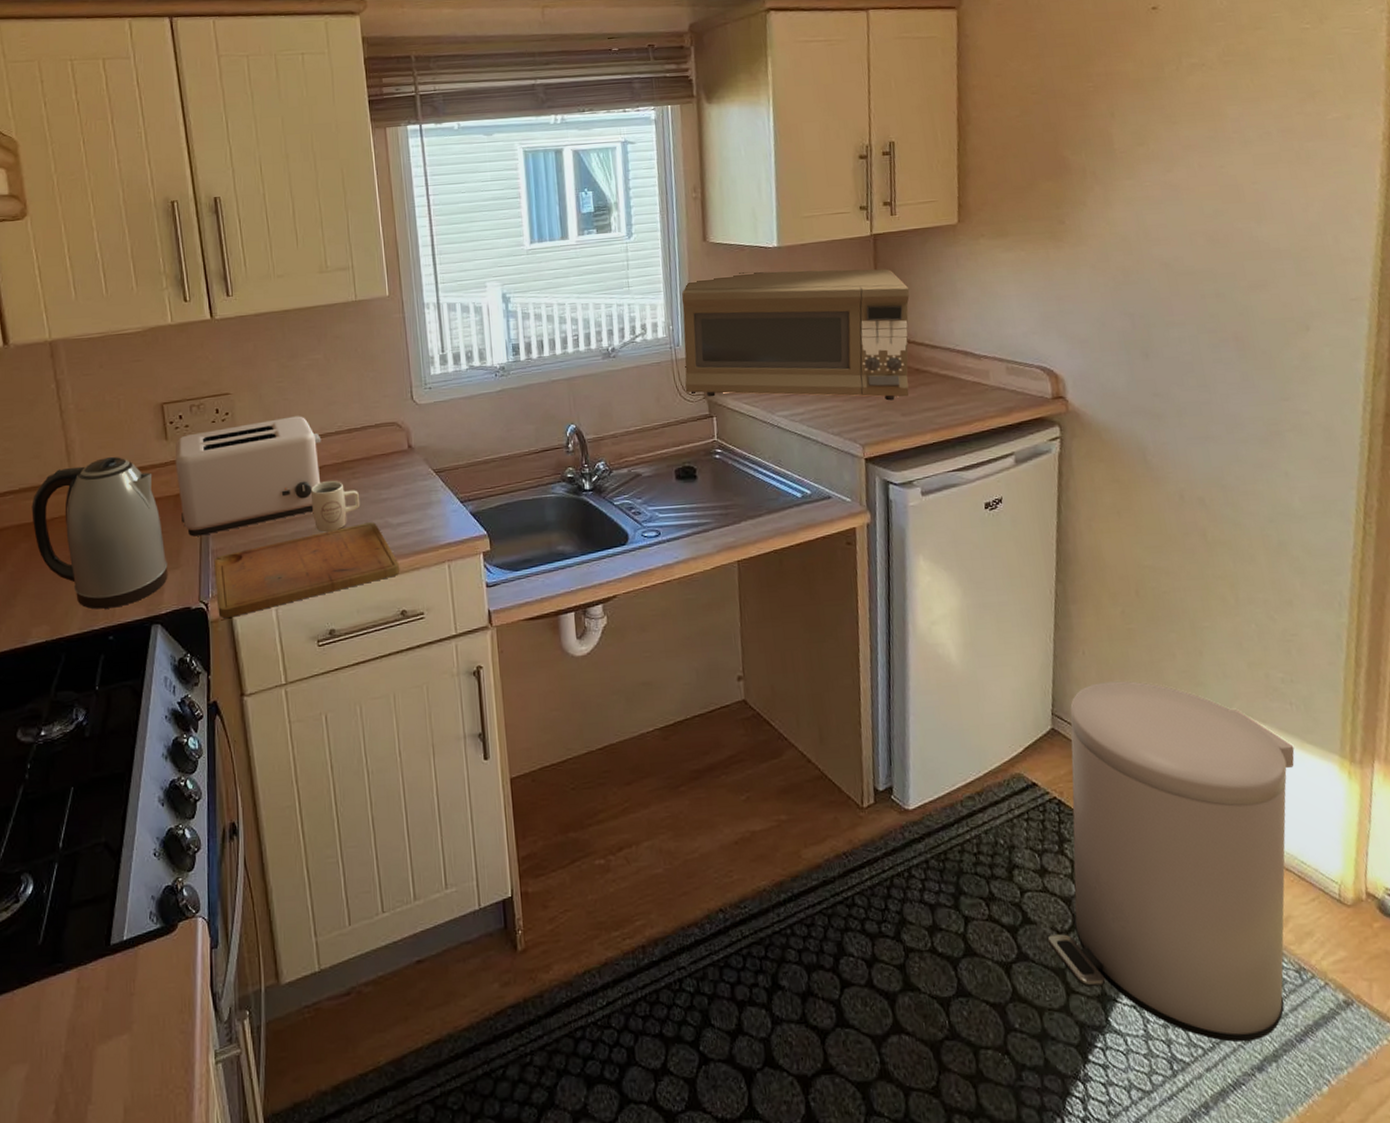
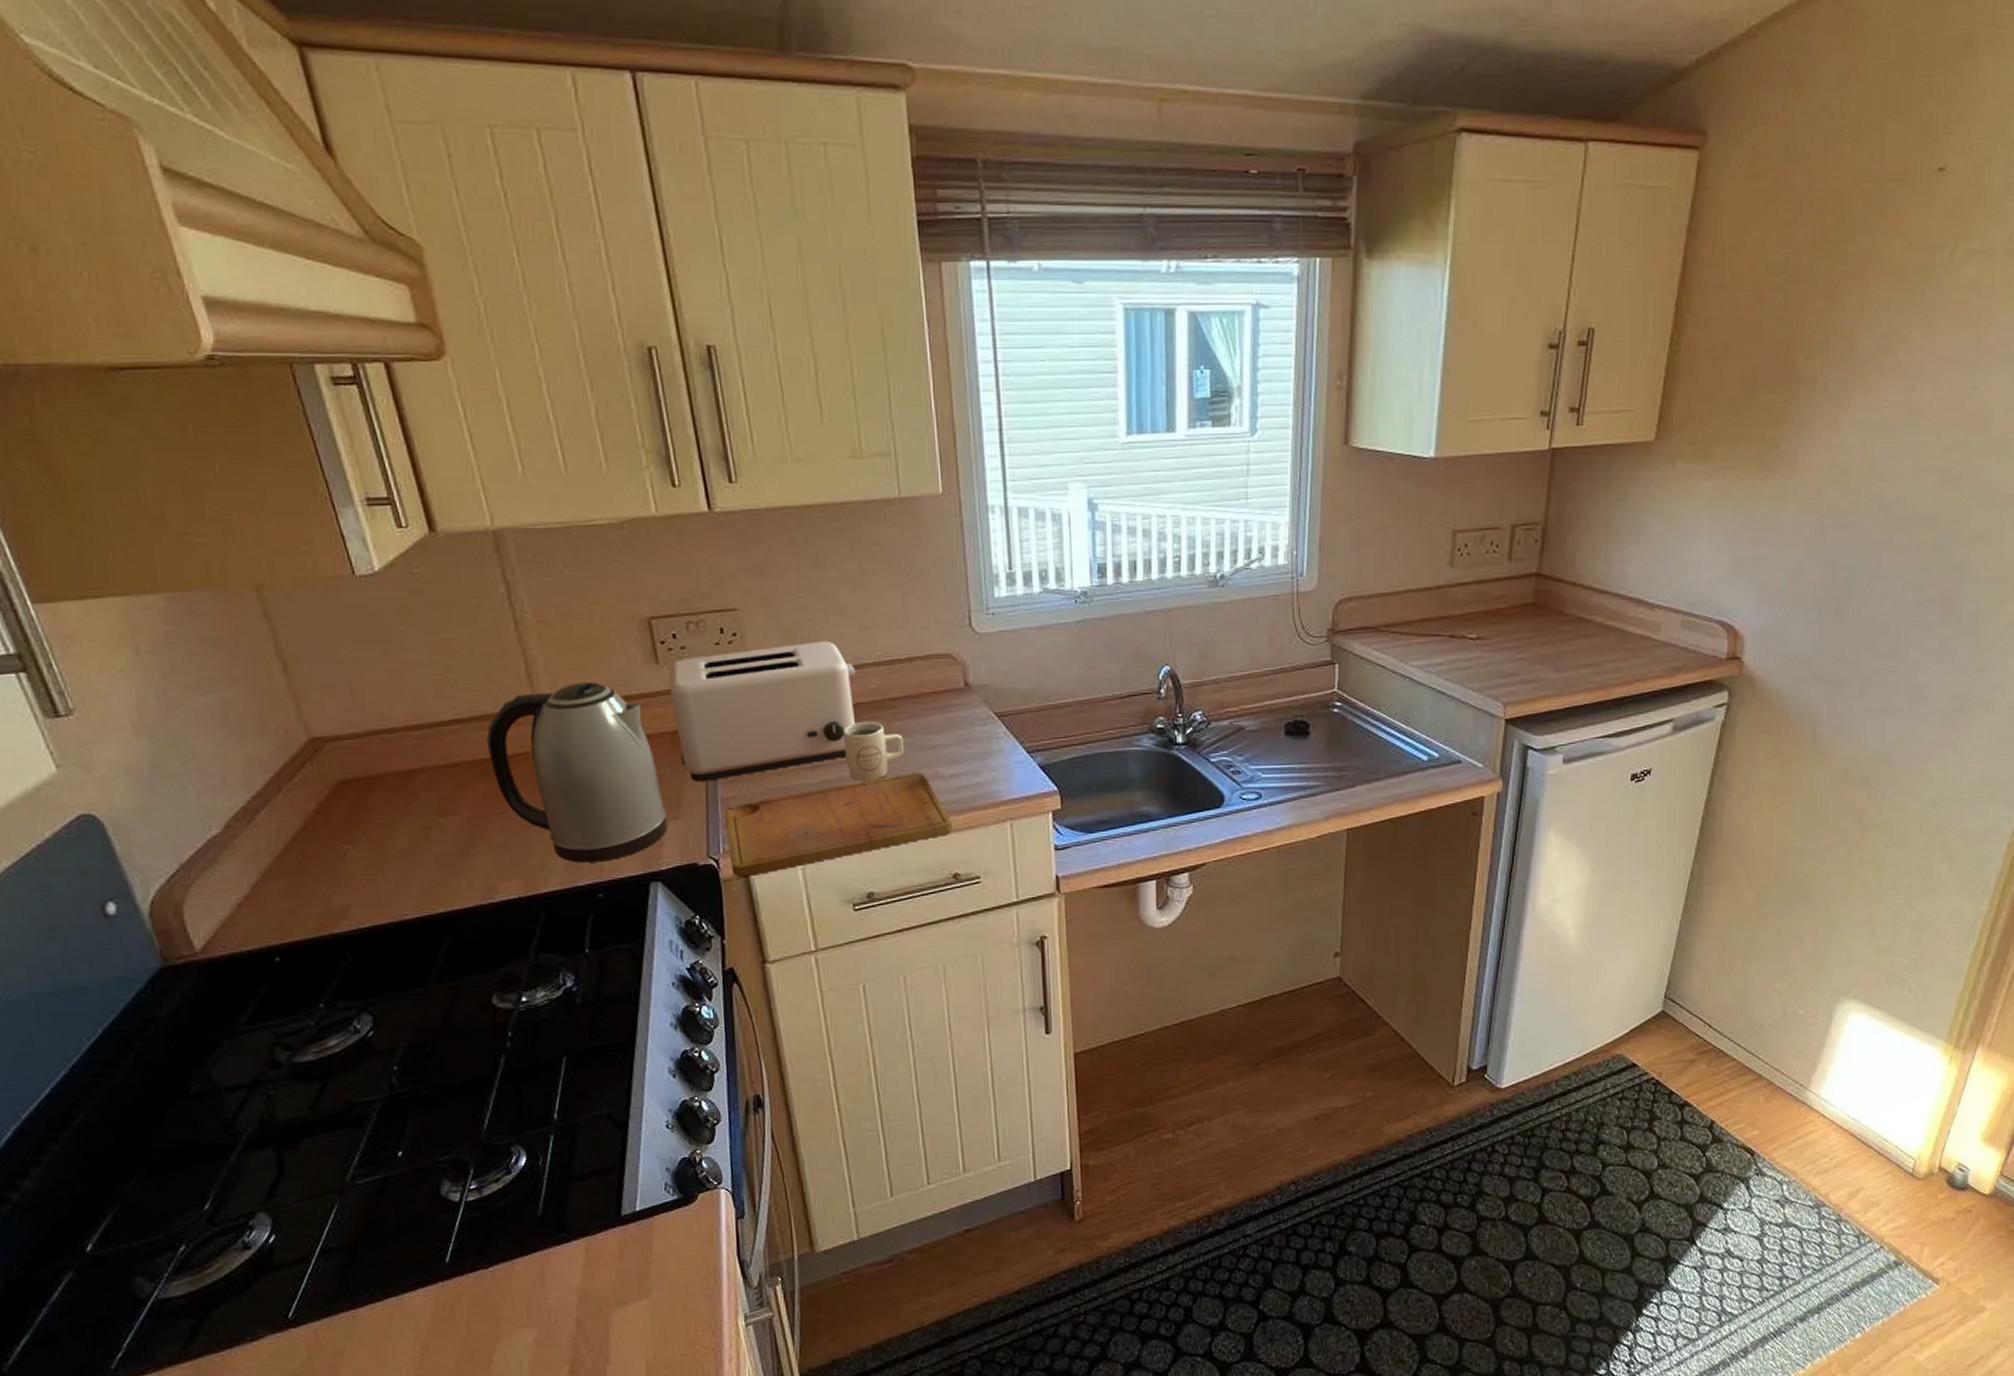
microwave: present [681,268,910,401] -> none [1305,488,1585,654]
pedal bin: present [1047,681,1295,1042] -> none [1621,965,1903,1297]

